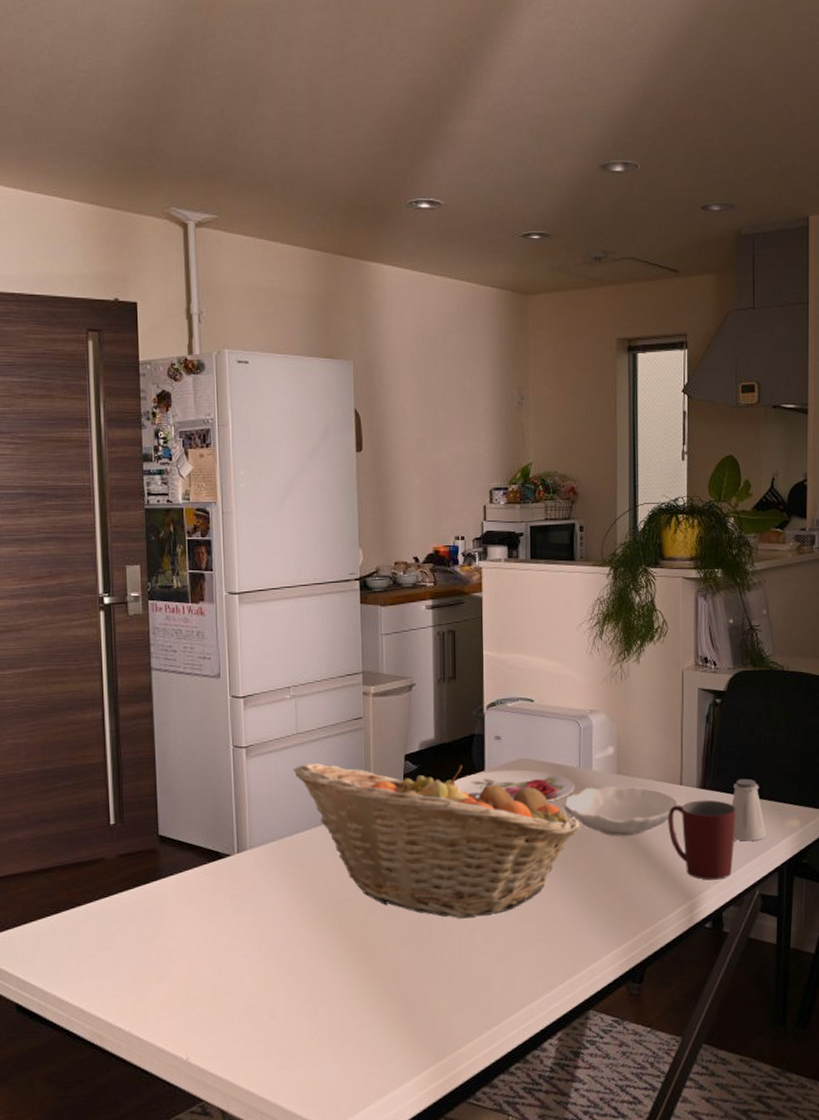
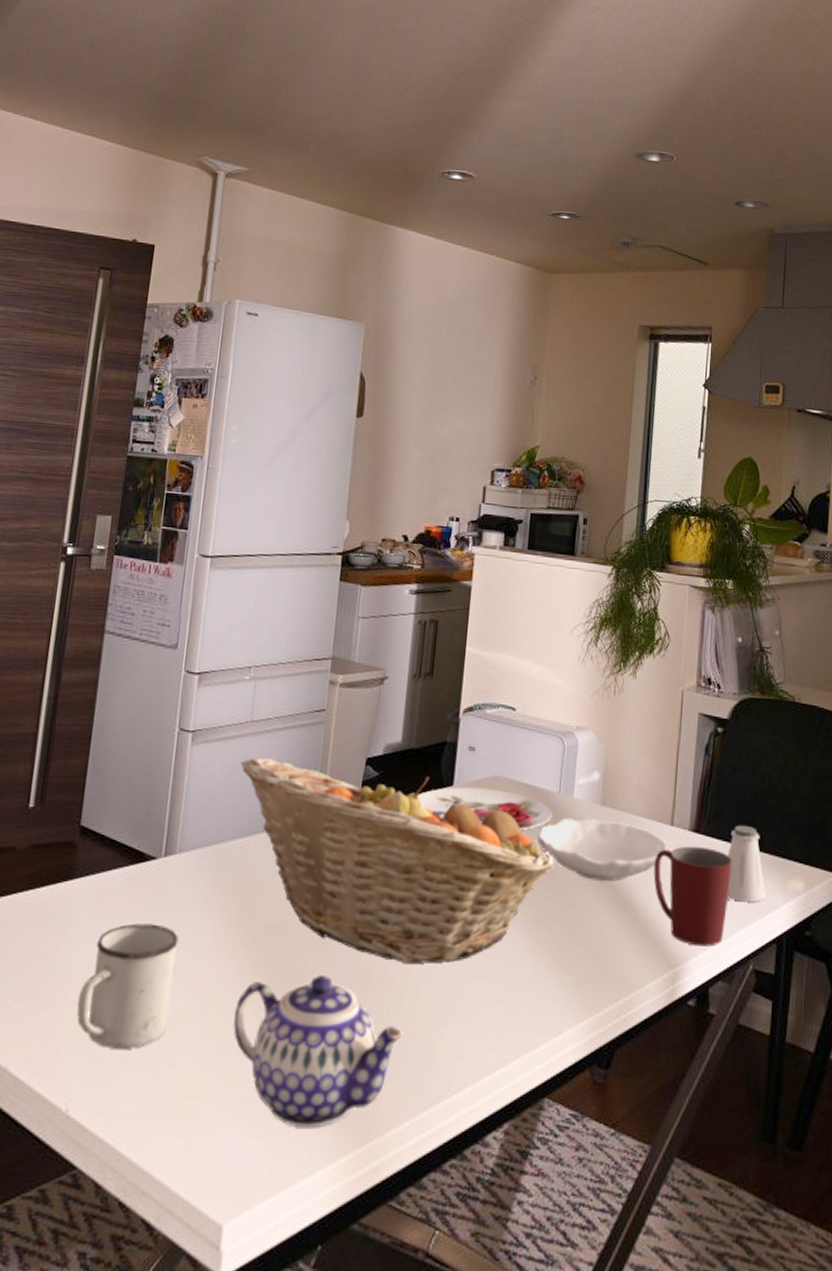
mug: none [181,908,262,1009] -> present [77,923,179,1049]
teapot: none [317,934,464,1052] -> present [233,974,403,1128]

